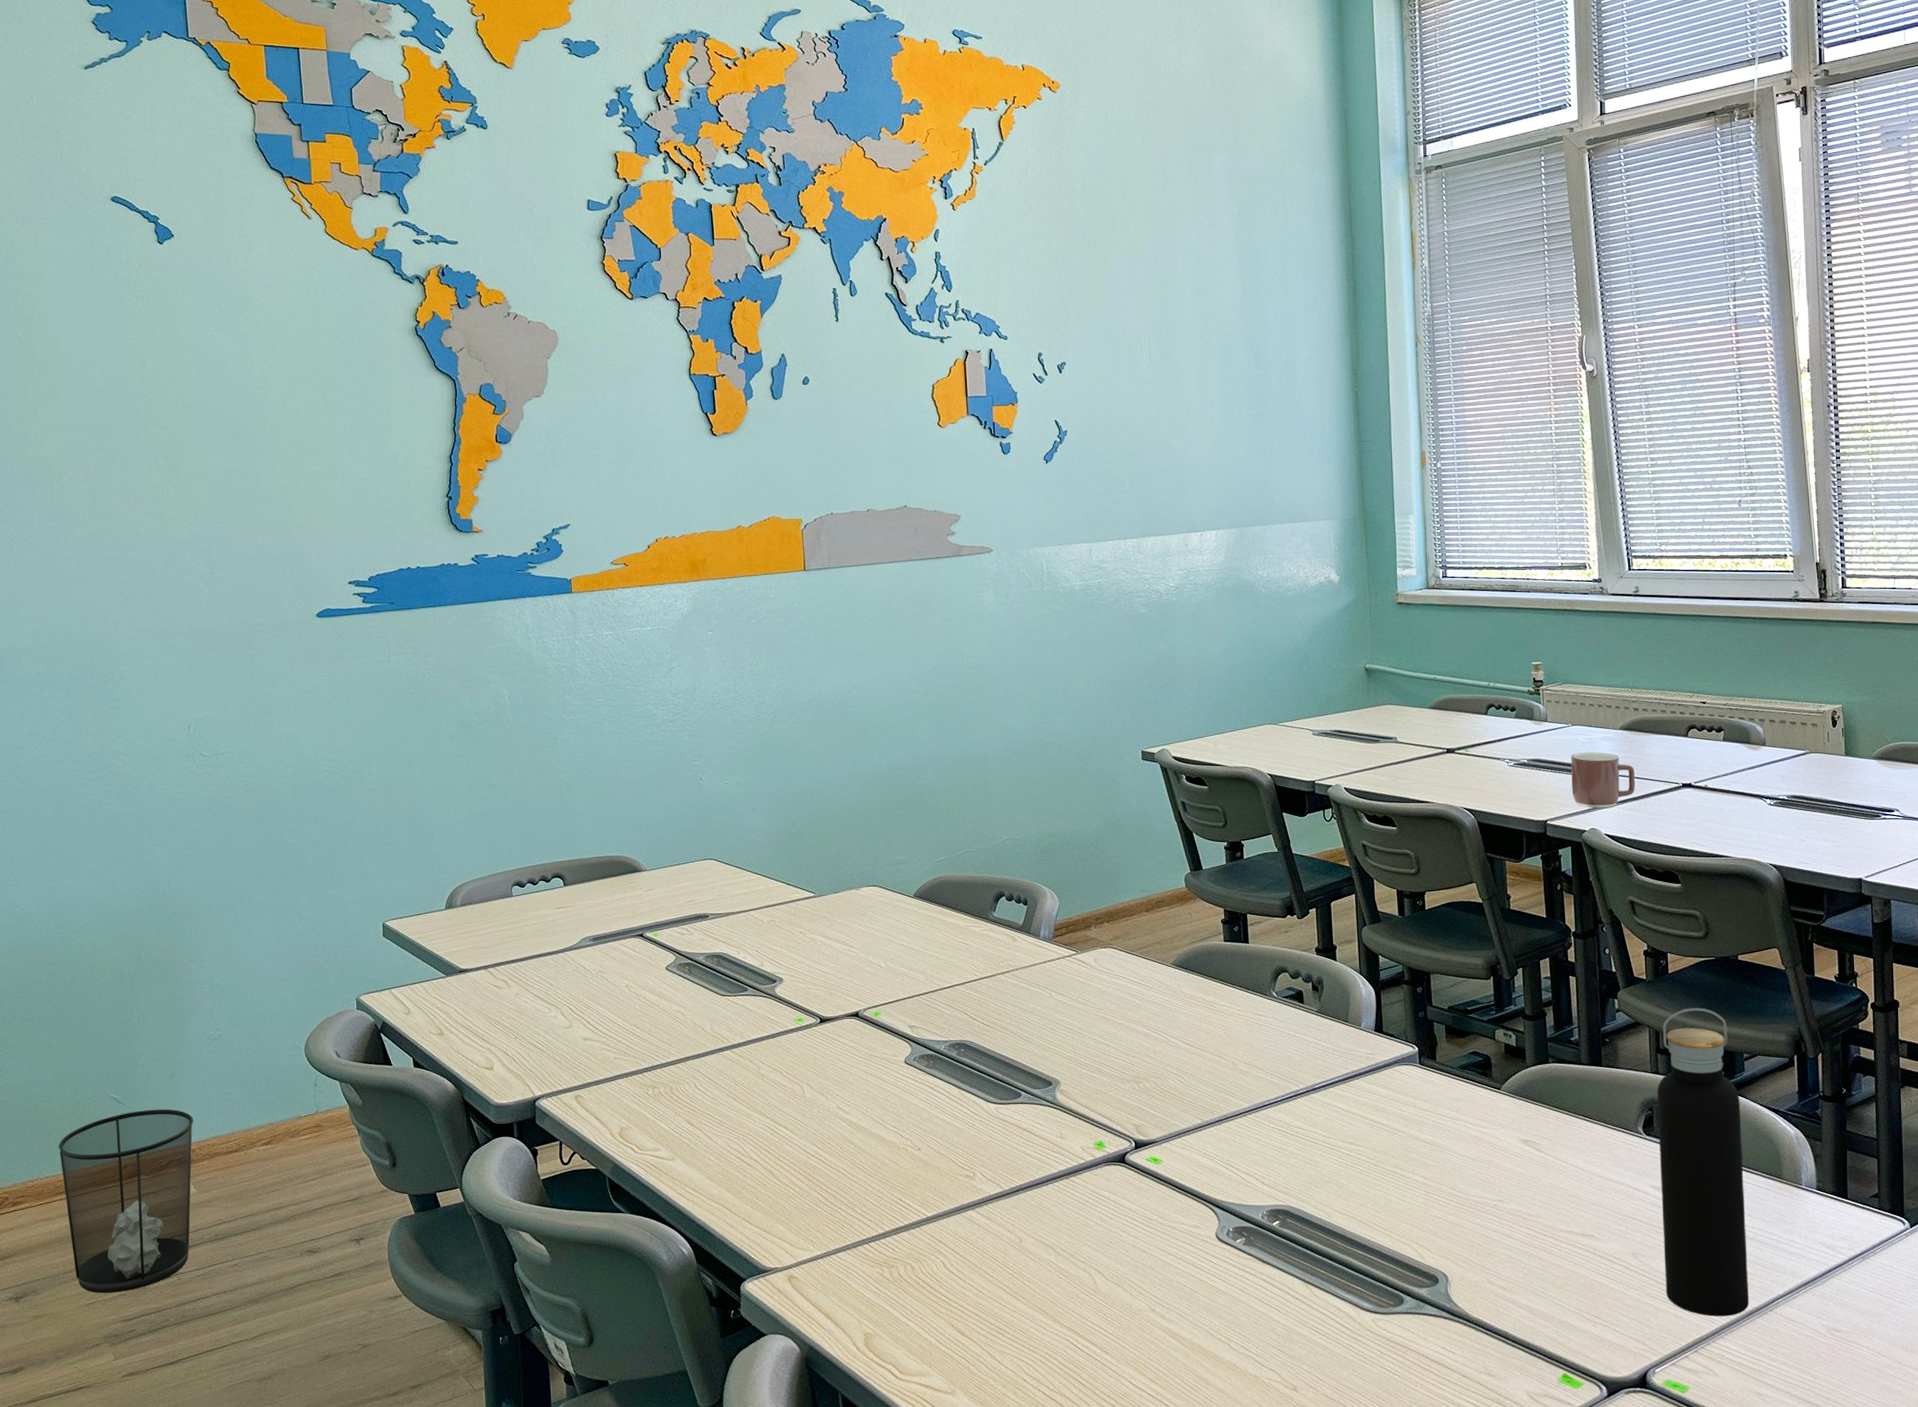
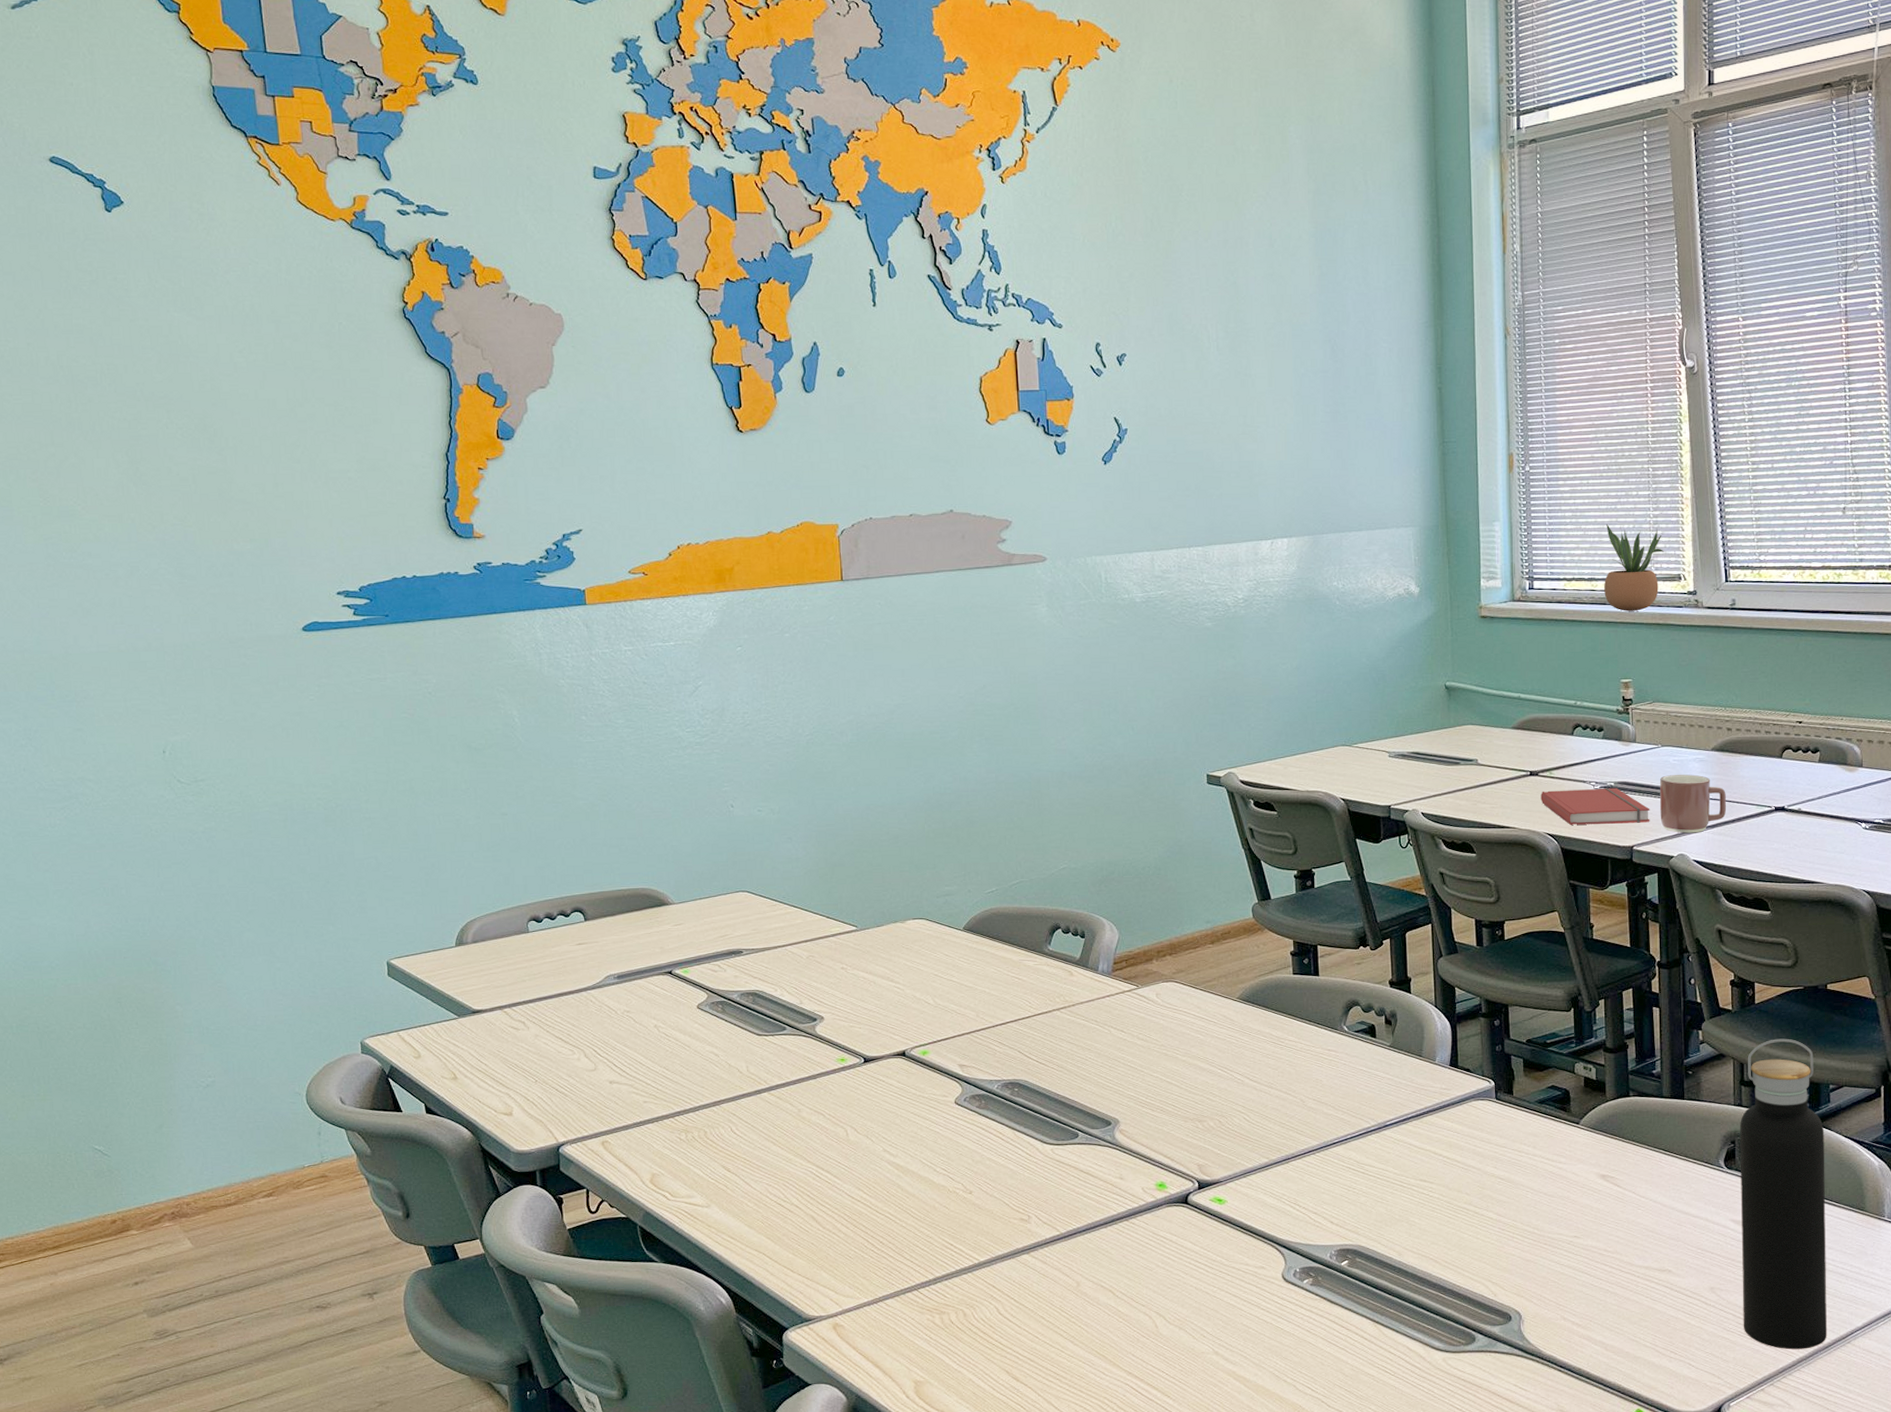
waste bin: present [58,1109,194,1293] -> none [38,1160,188,1354]
book: none [1457,764,1563,800] -> present [1540,787,1650,825]
potted plant: none [1513,516,1570,598] -> present [1604,523,1664,611]

